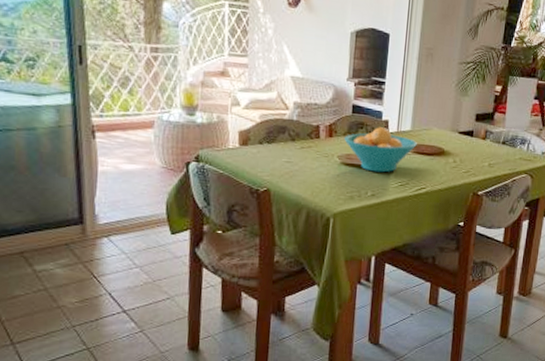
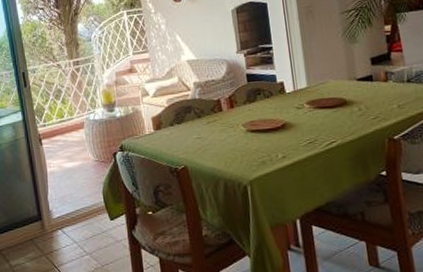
fruit bowl: present [344,127,417,173] -> none [245,89,317,134]

